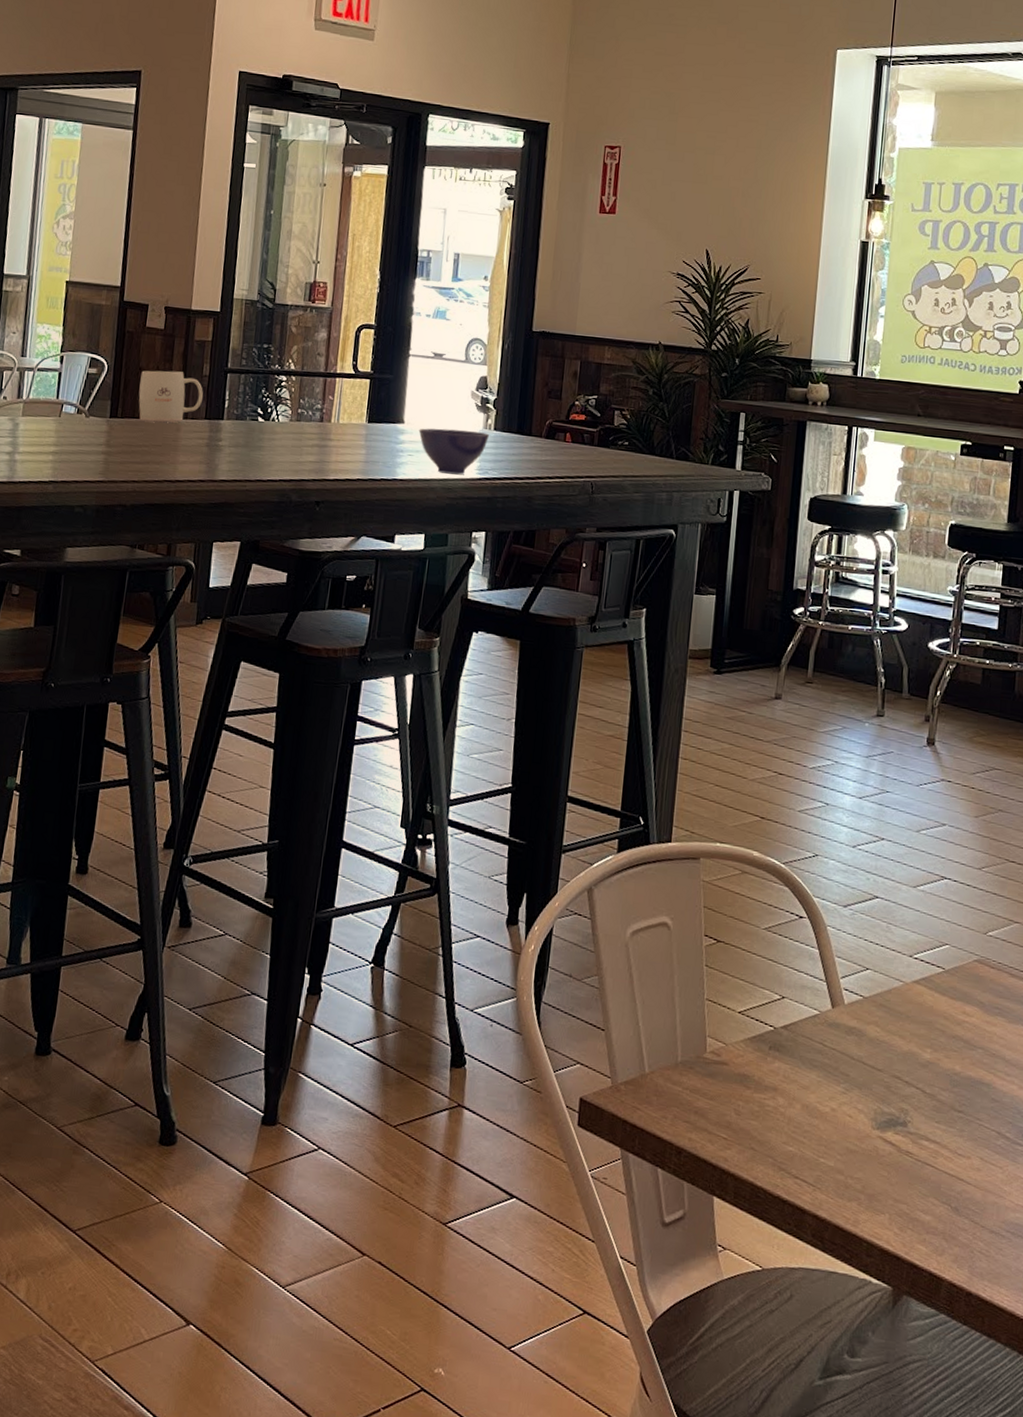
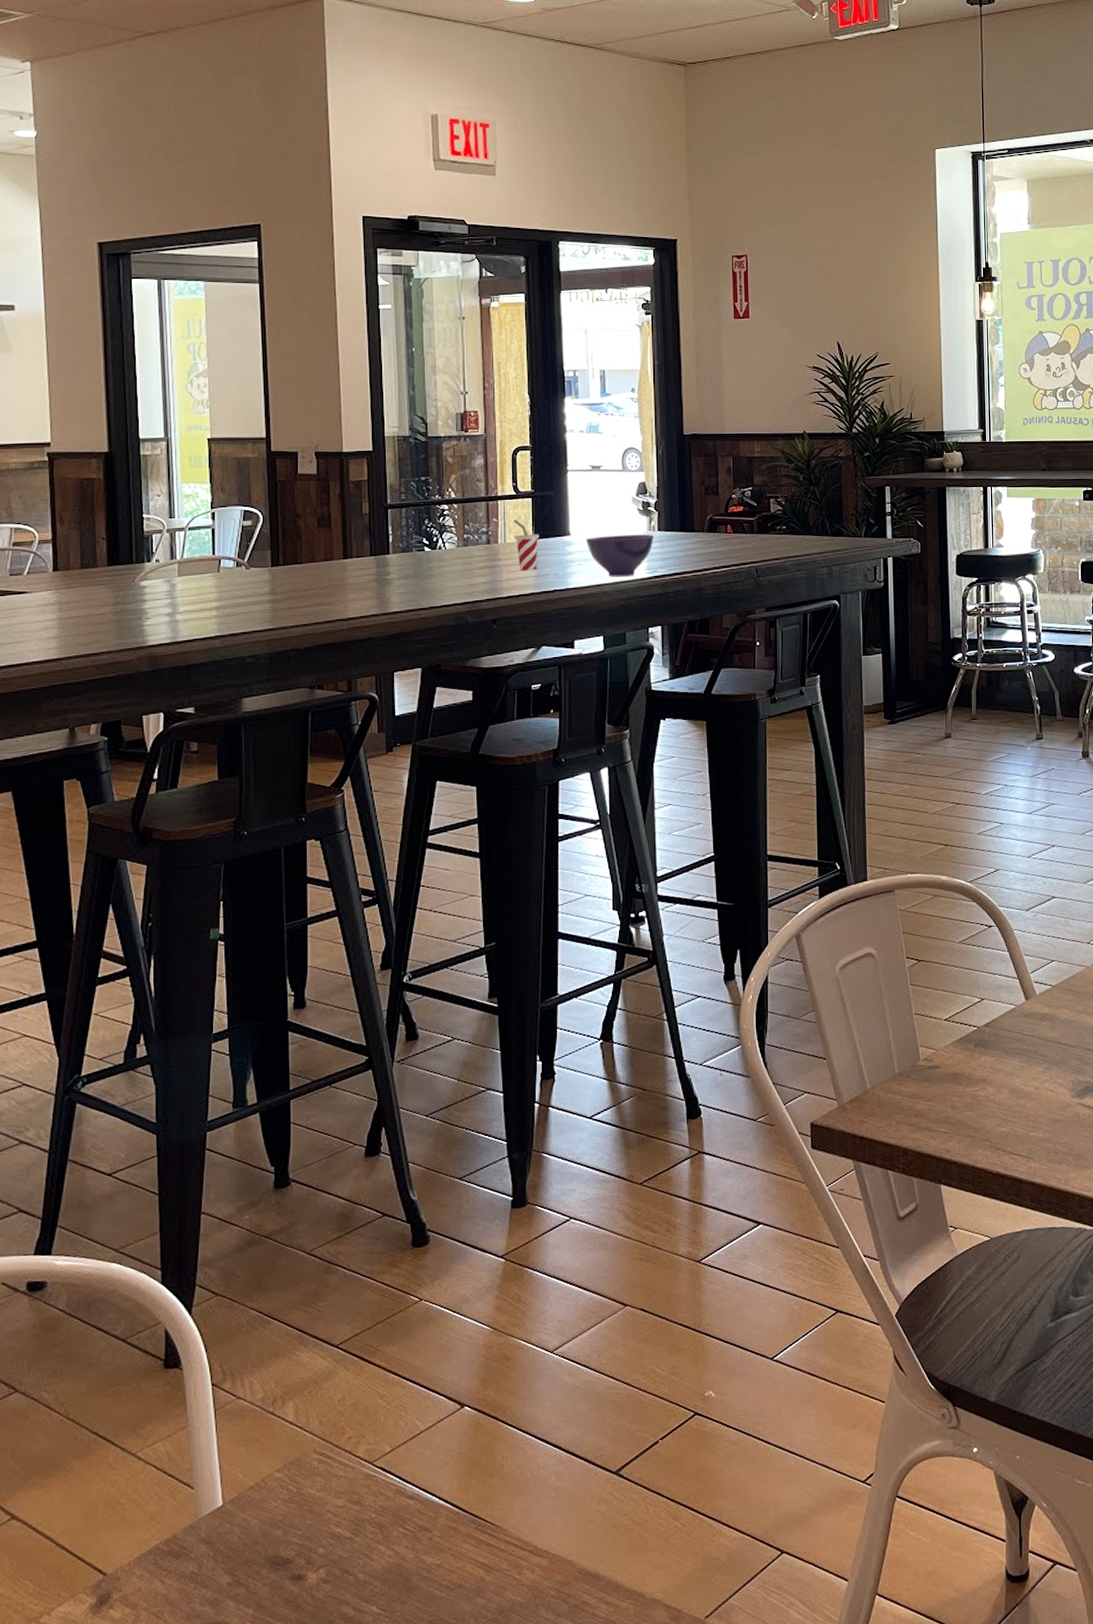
mug: present [138,370,204,423] -> none [299,513,366,566]
beverage cup: none [347,399,373,456] -> present [513,519,540,571]

